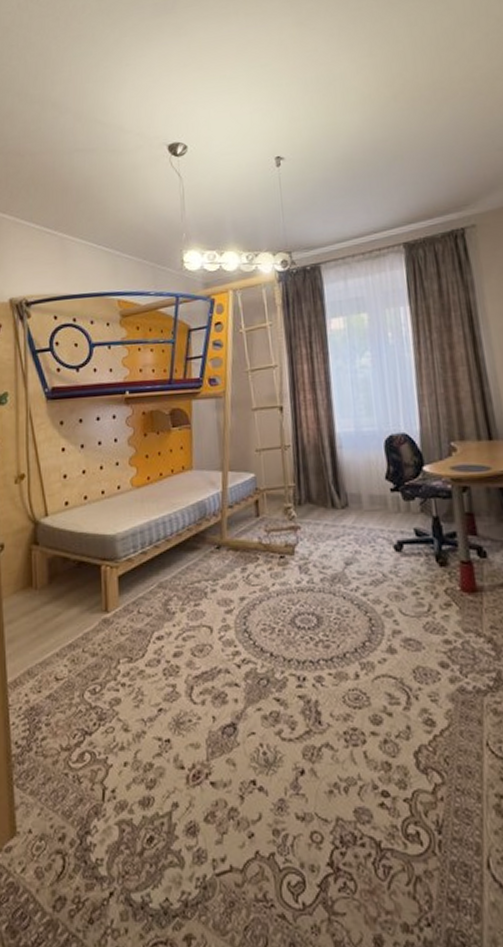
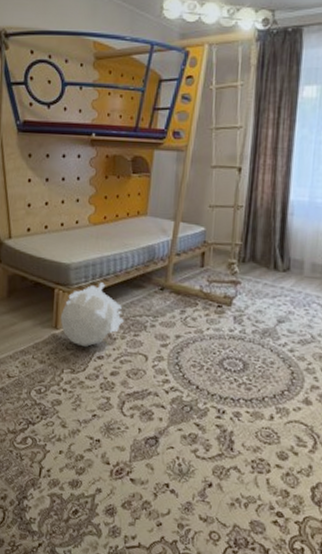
pouf: none [110,550,181,629] -> present [60,282,124,348]

